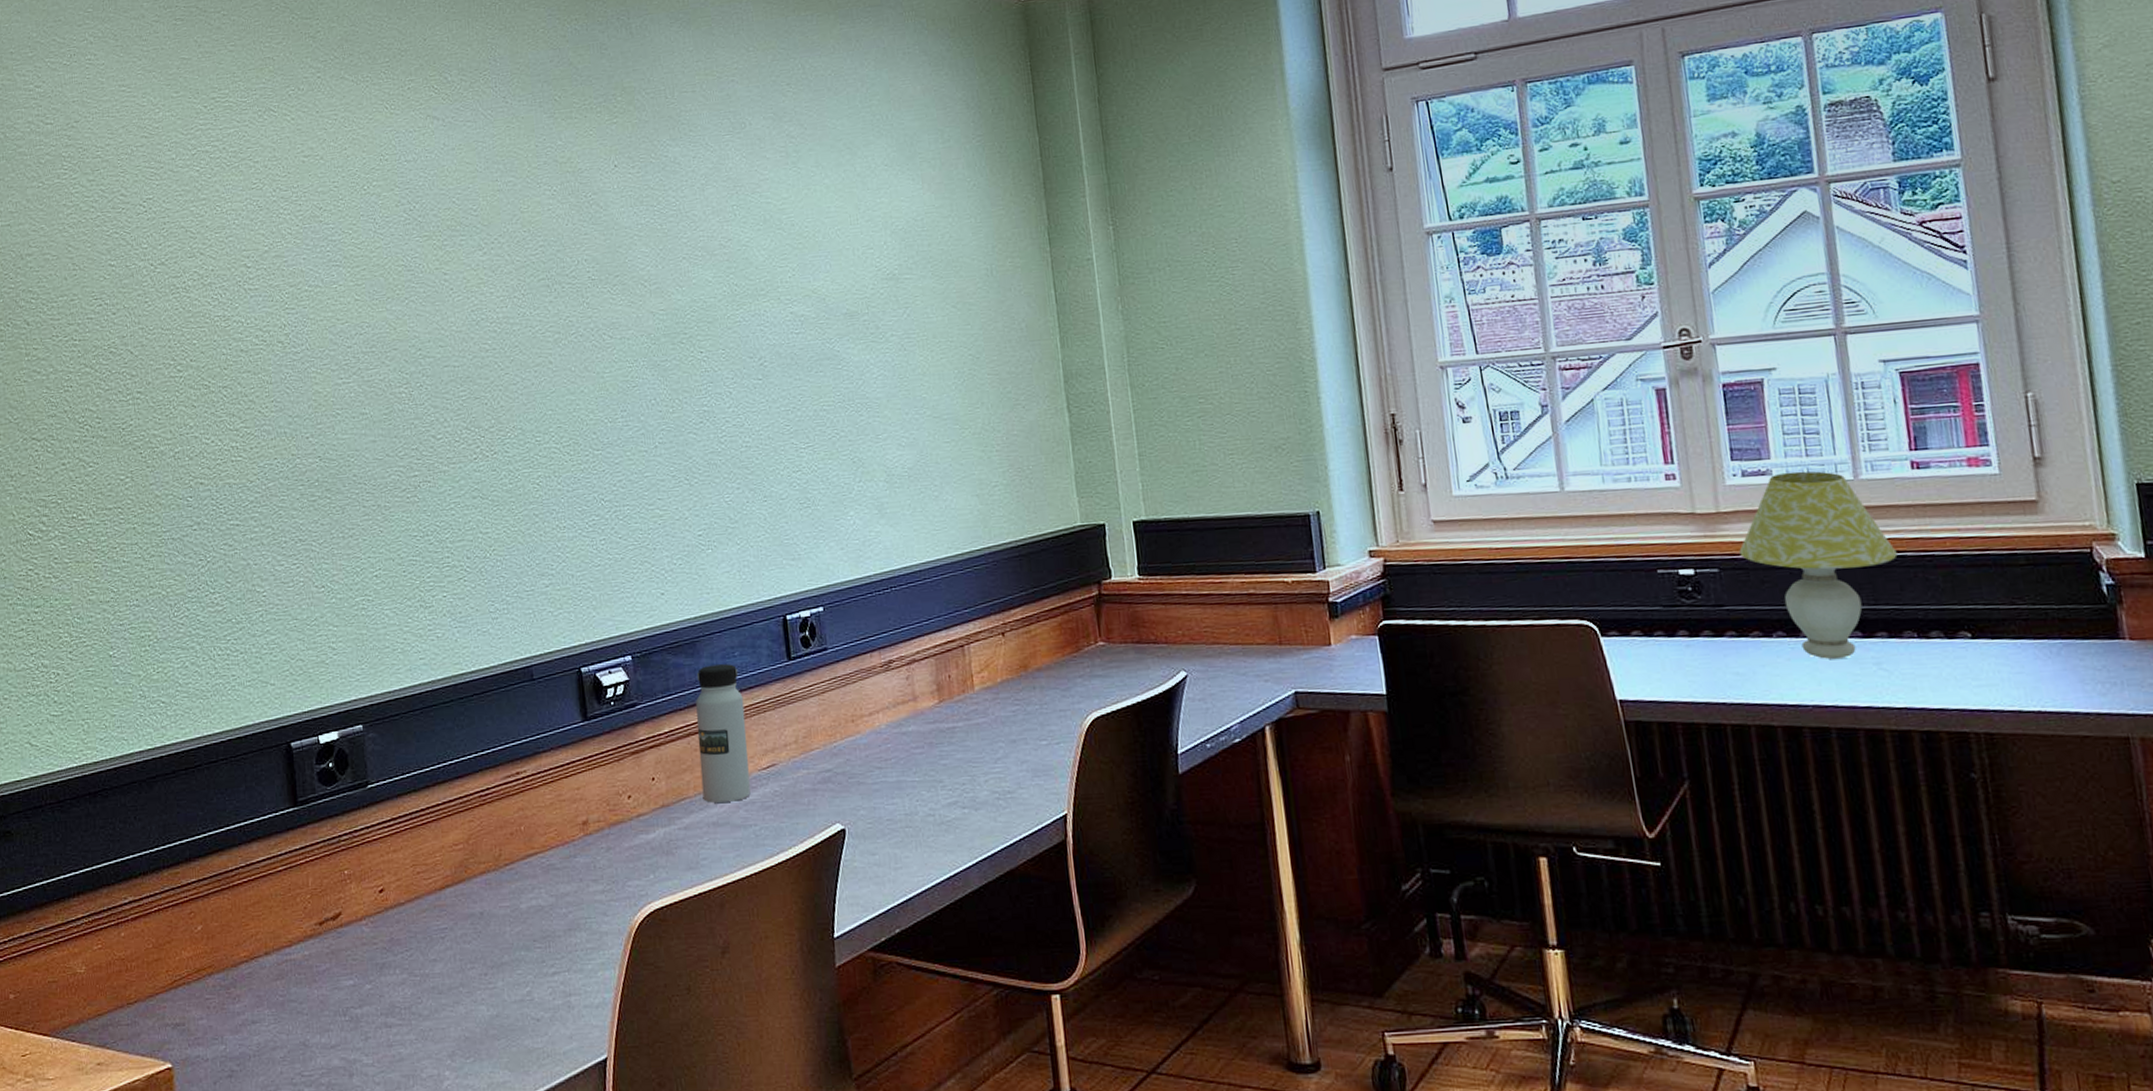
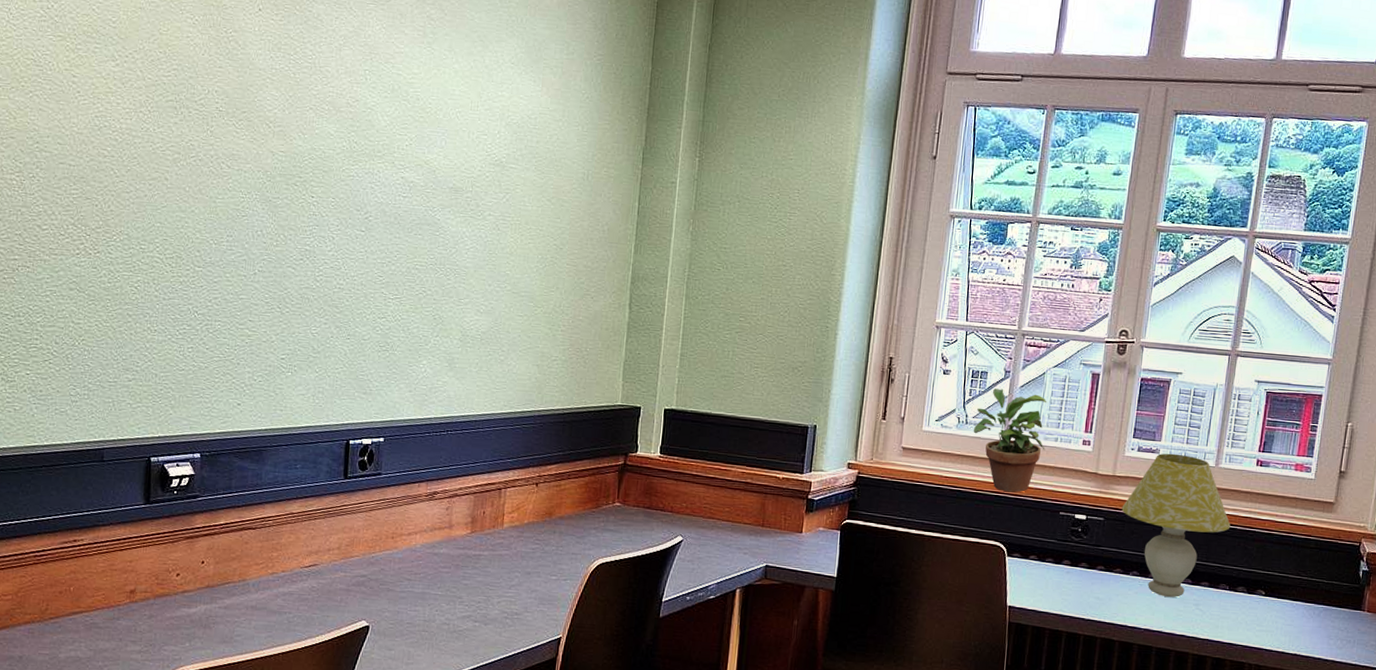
water bottle: present [696,664,751,803] -> none [246,472,298,591]
potted plant: none [1517,427,1618,556] -> present [973,388,1047,493]

